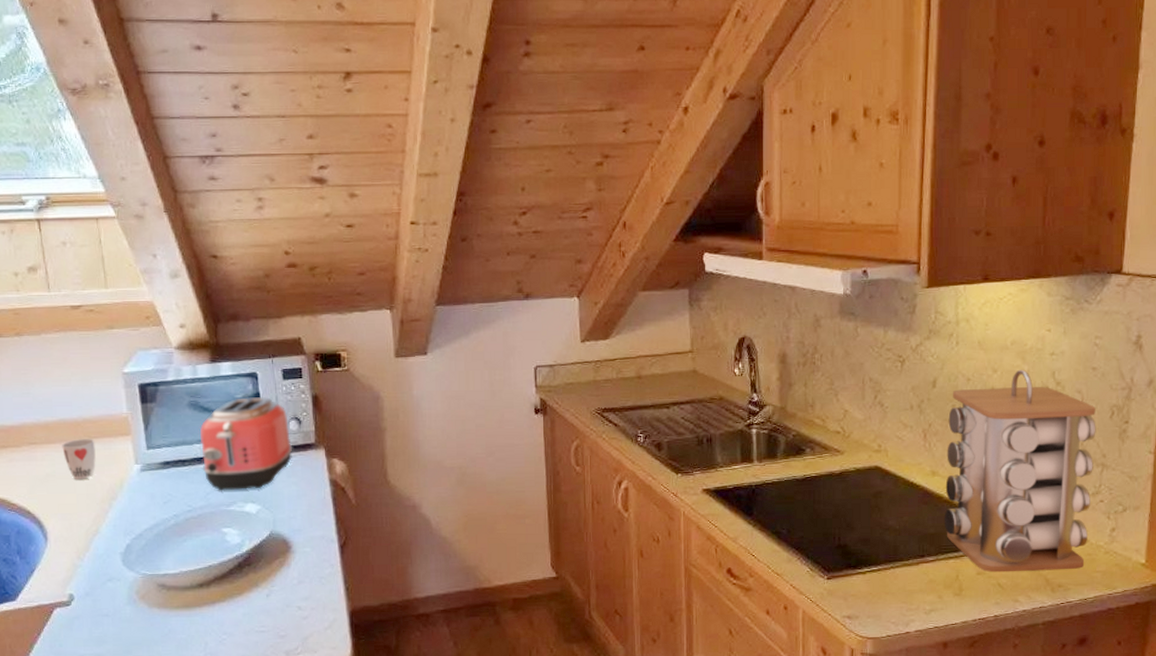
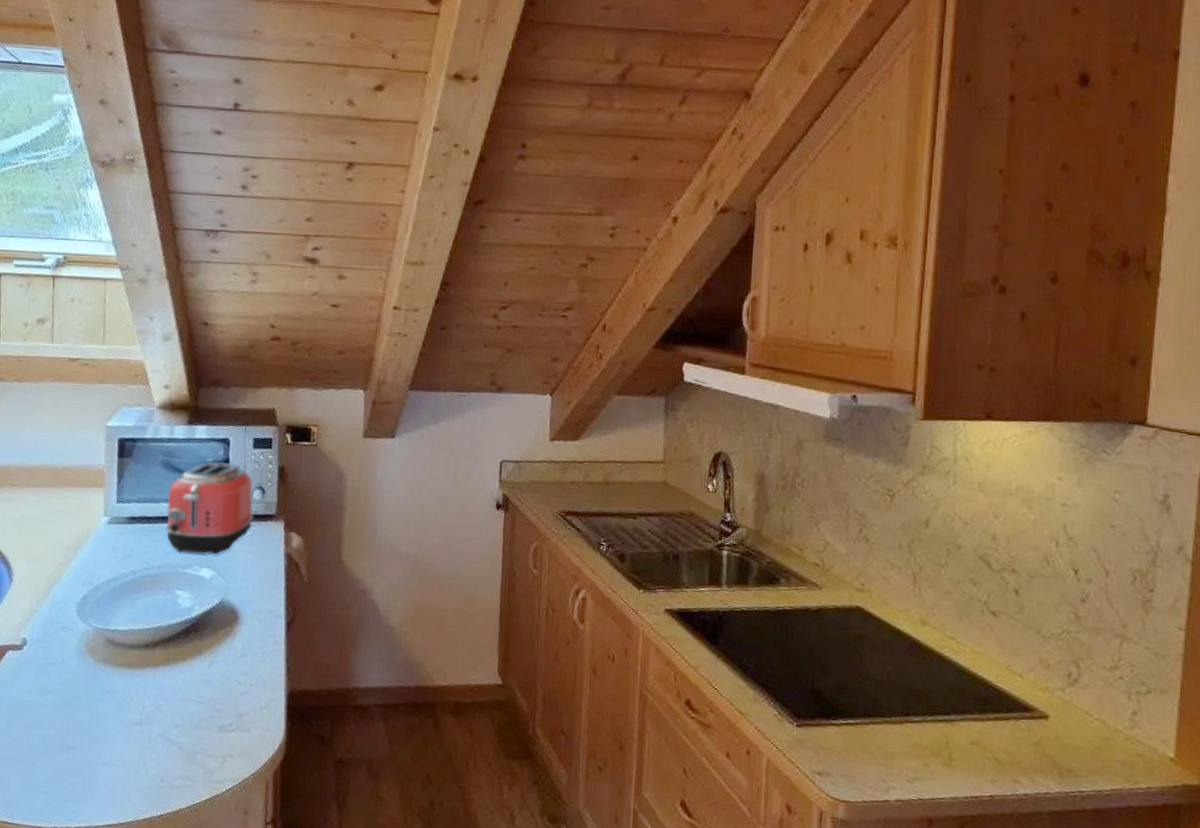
cup: present [62,439,96,479] -> none [39,485,71,526]
spice rack: present [944,369,1096,573] -> none [933,518,1115,754]

